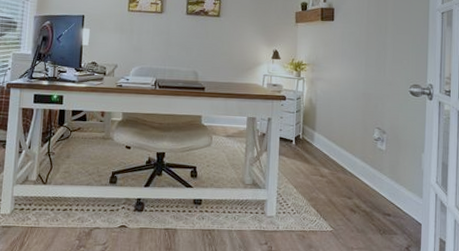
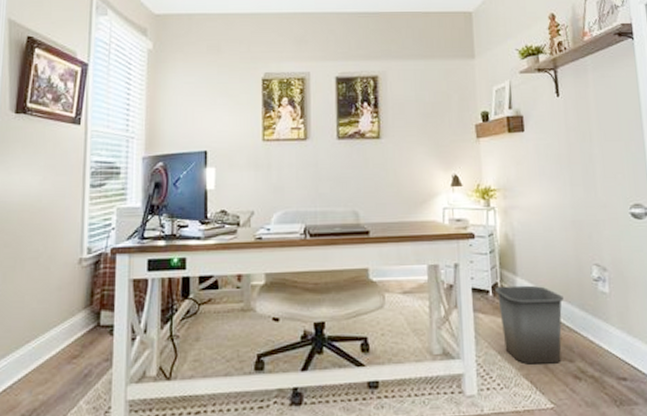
waste bin: none [297,138,350,199] -> present [494,285,564,365]

